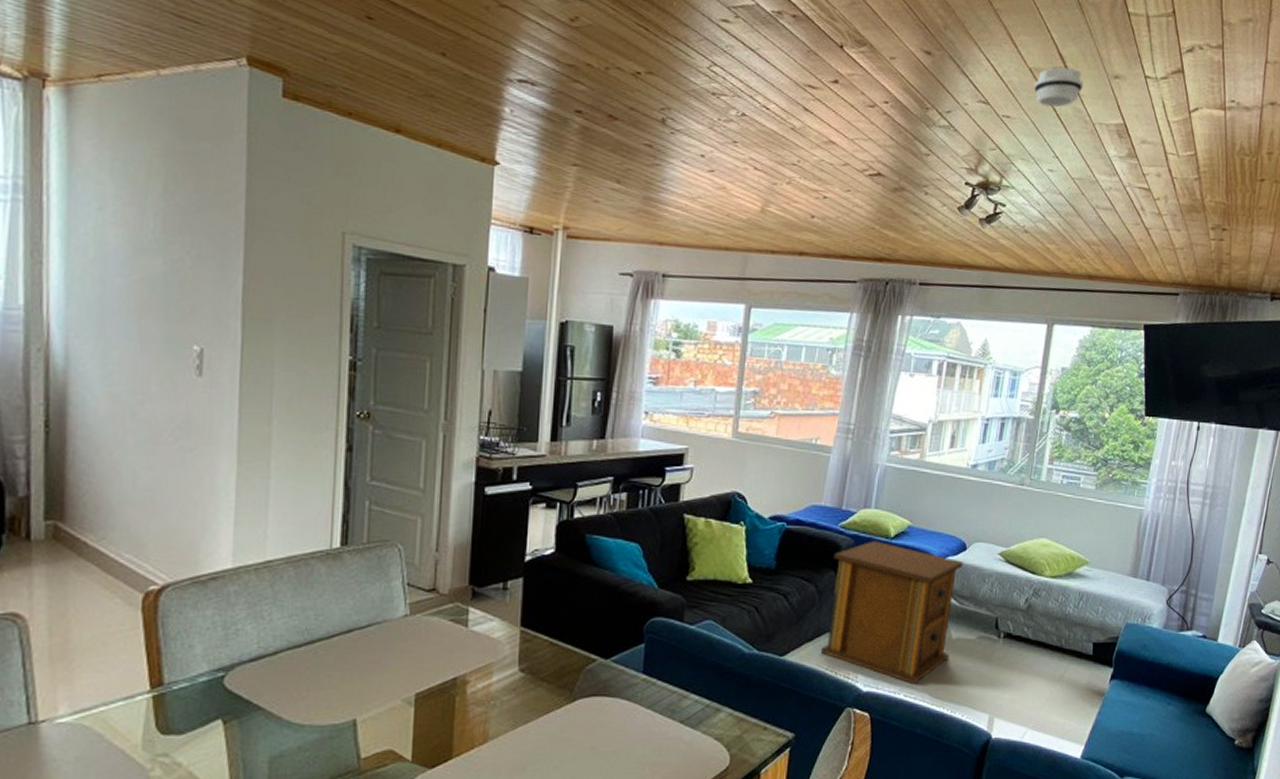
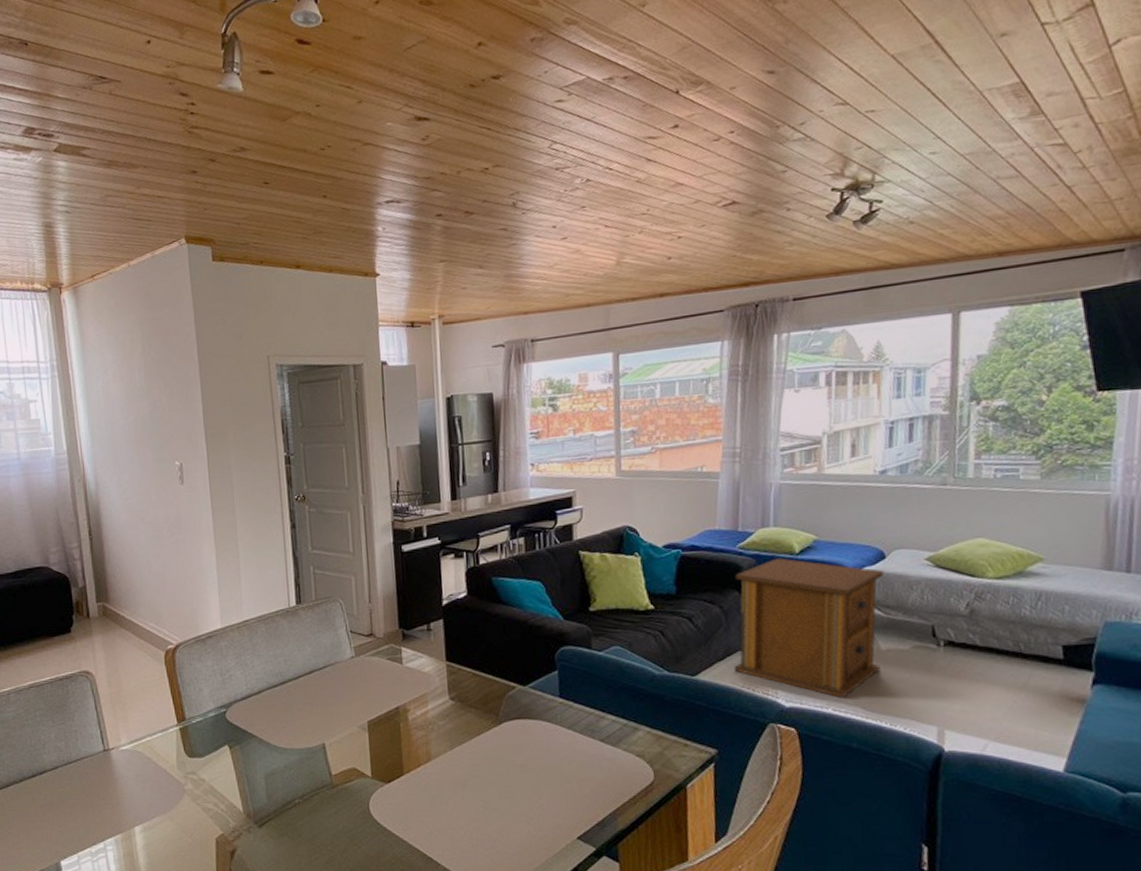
smoke detector: present [1034,67,1083,108] -> none [899,40,962,89]

